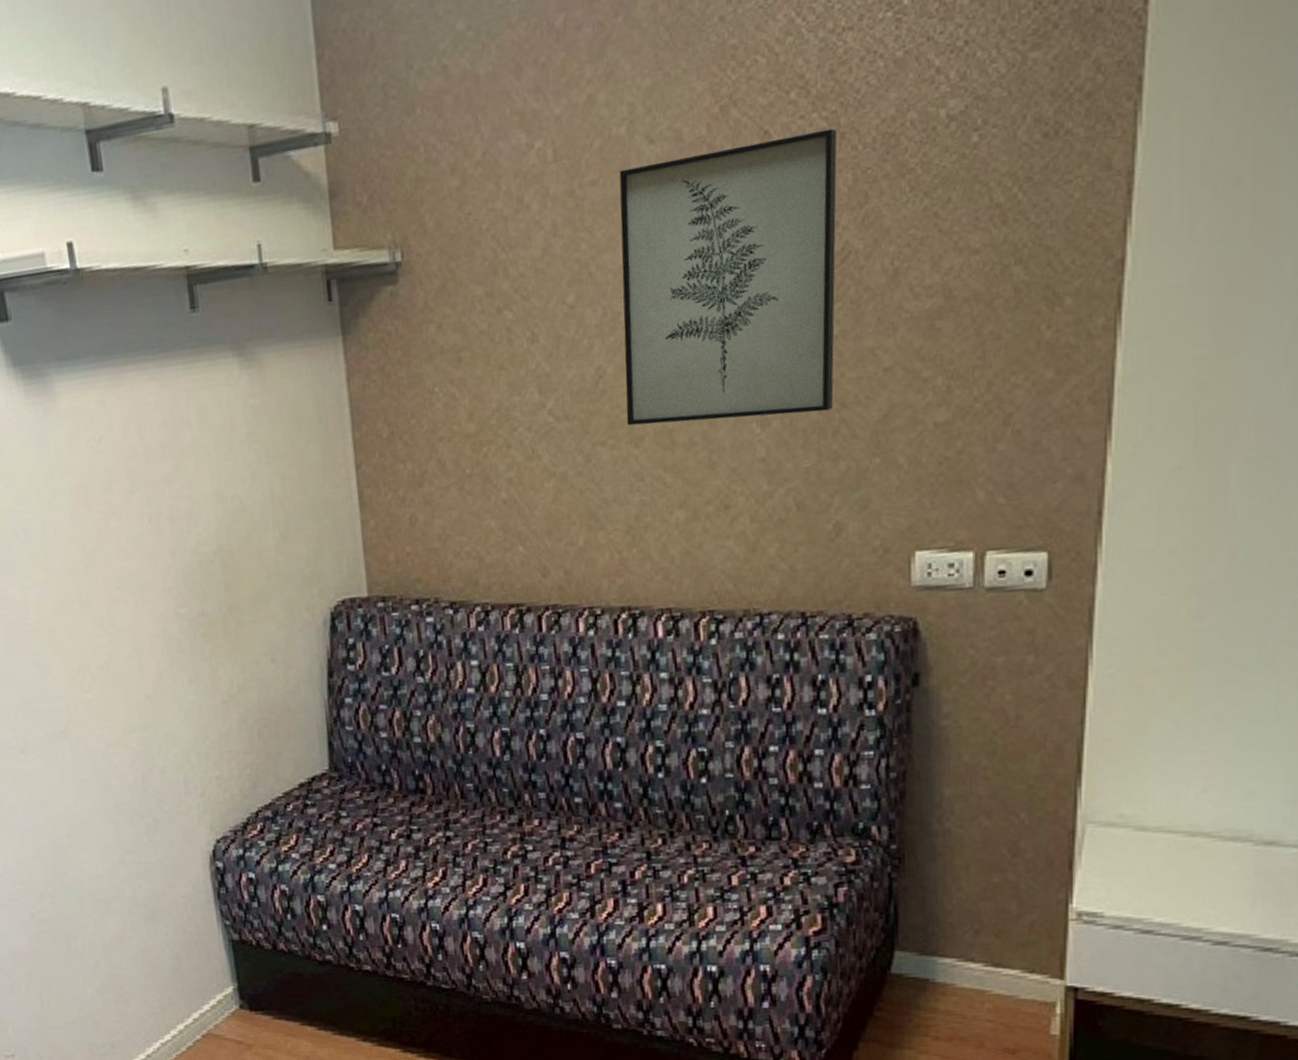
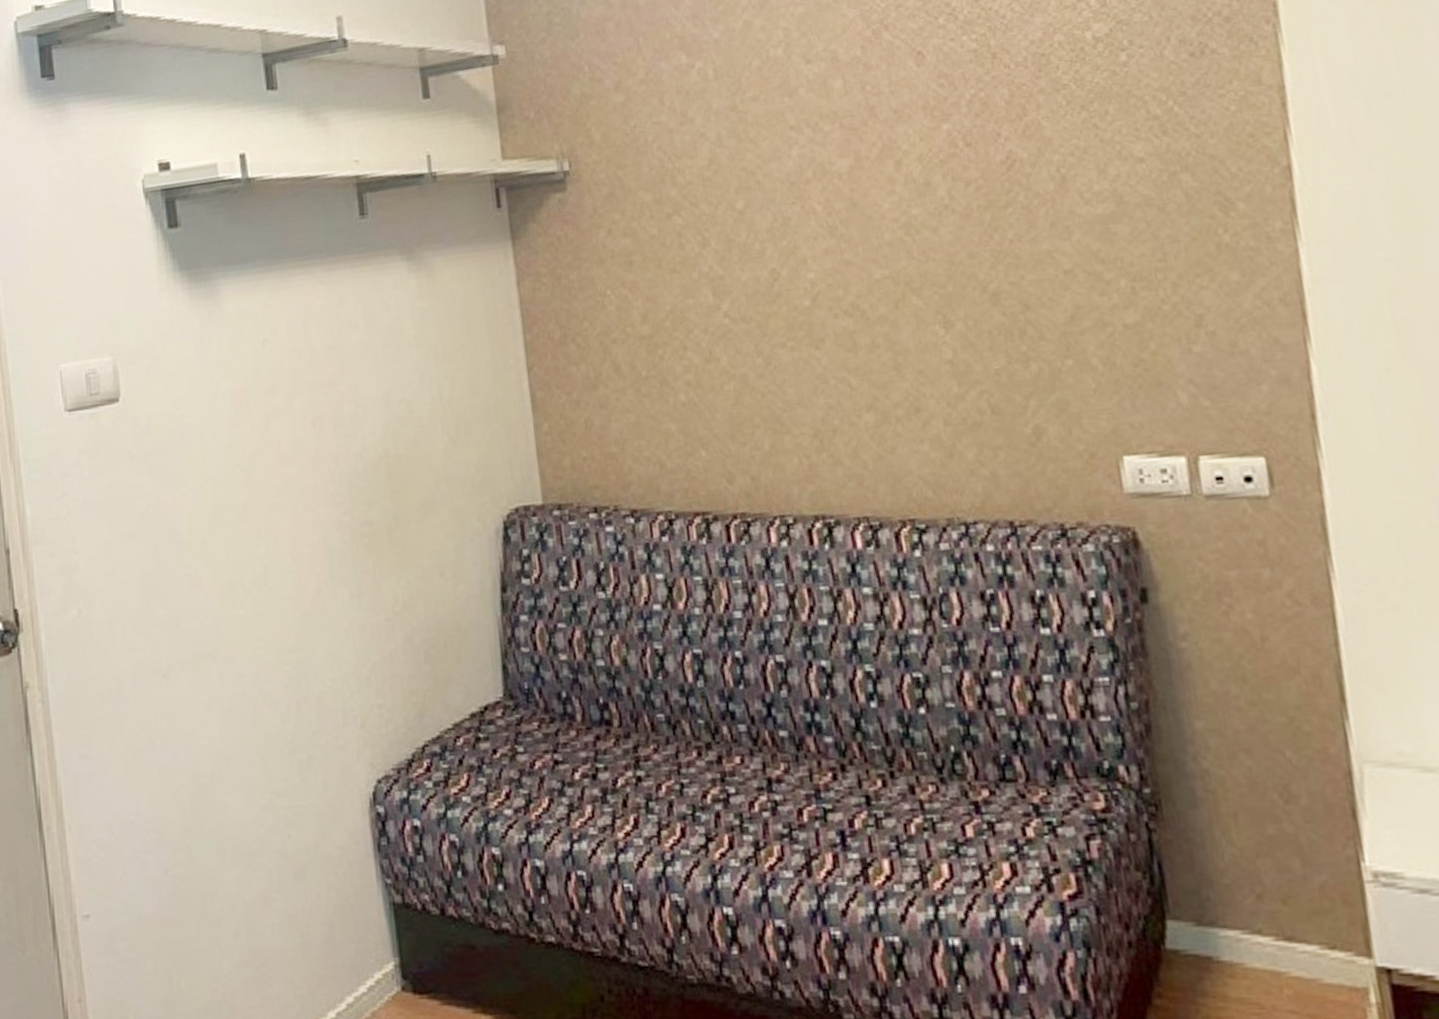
wall art: present [619,128,838,426] -> none [779,49,1017,328]

